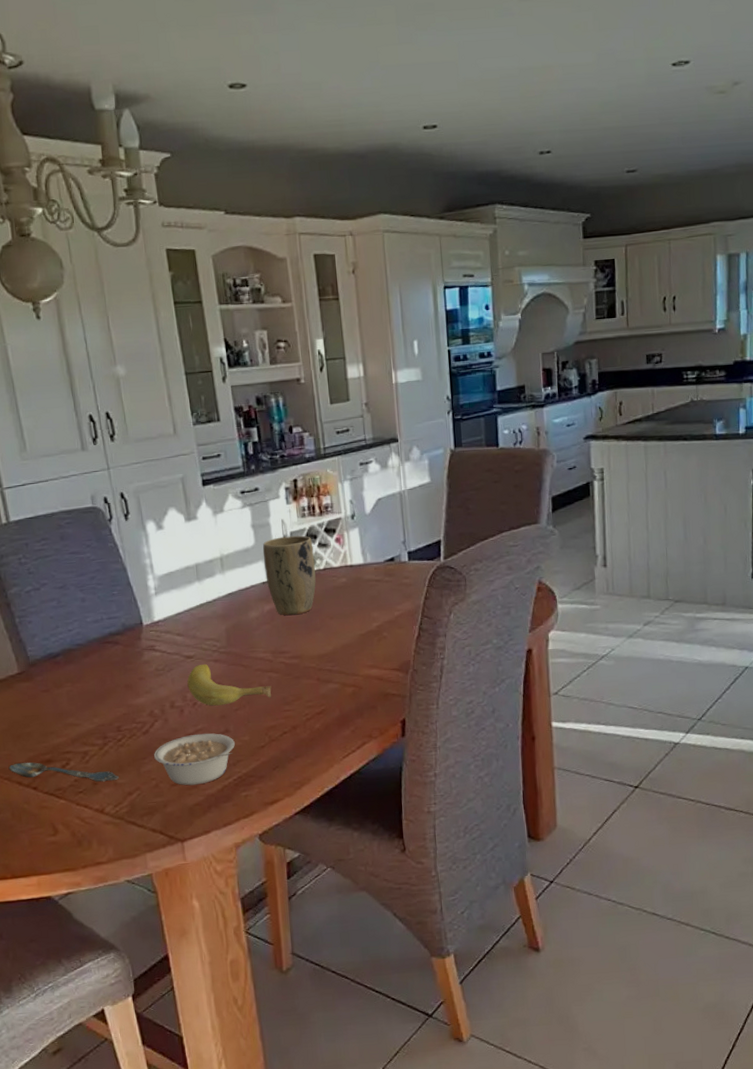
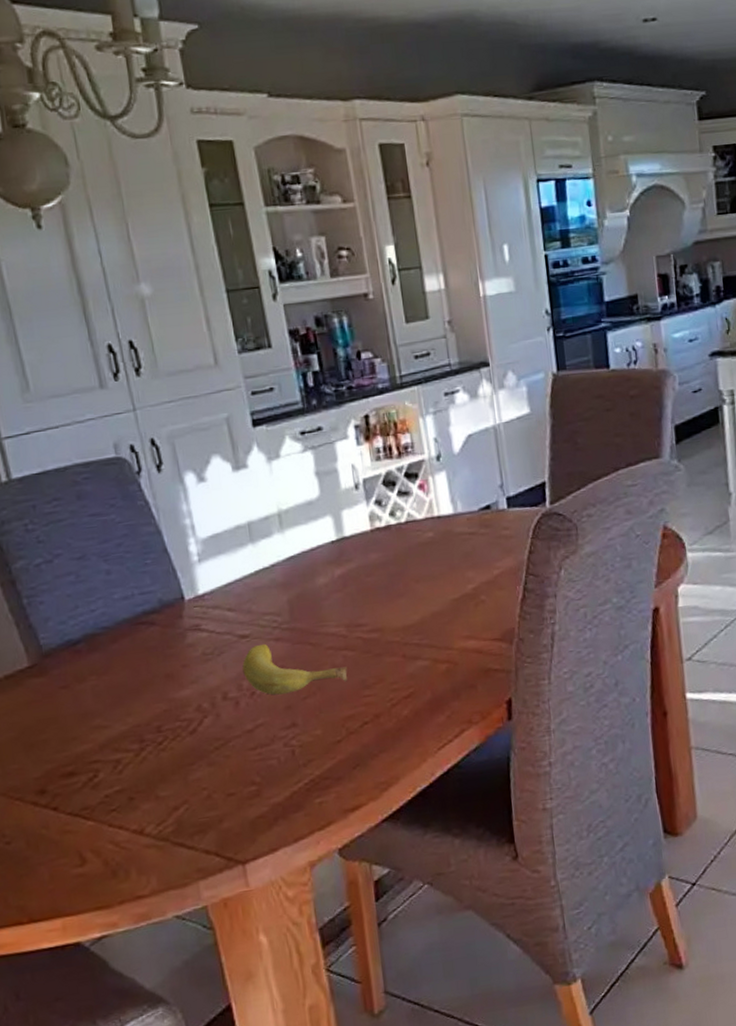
spoon: present [8,762,119,782] -> none [20,776,161,797]
legume: present [154,733,235,786] -> none [204,728,305,794]
plant pot: present [262,535,316,616] -> none [329,482,397,581]

